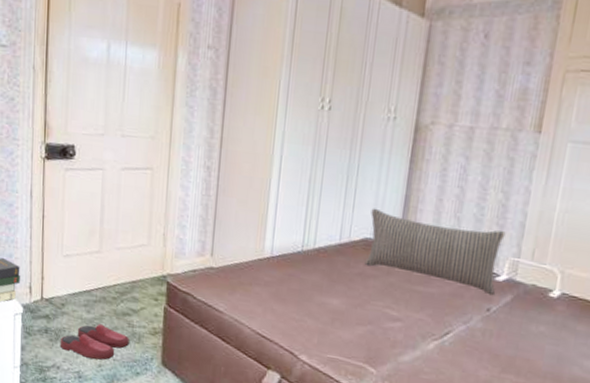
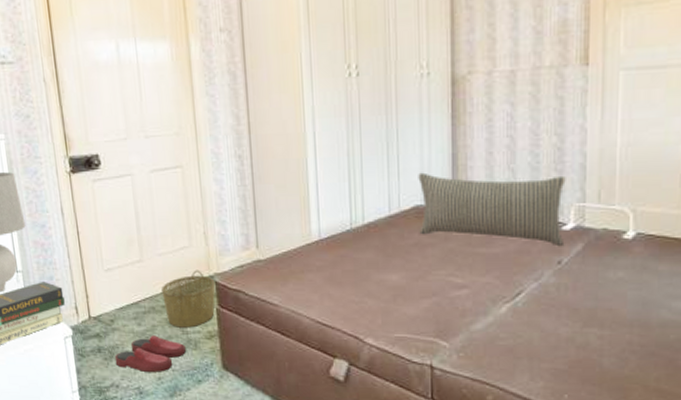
basket: none [115,268,167,322] -> present [161,270,216,328]

